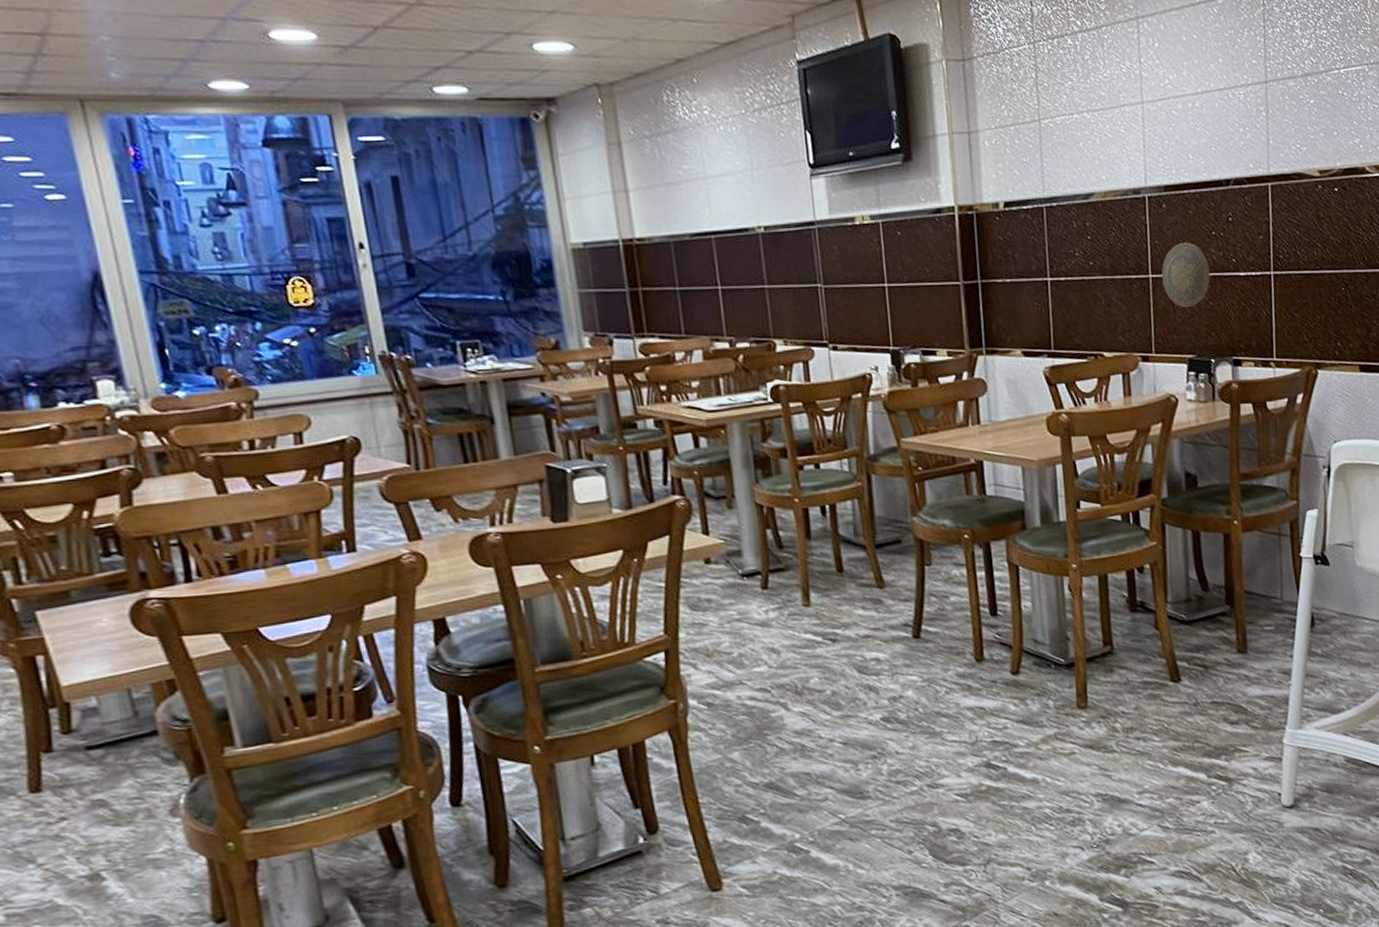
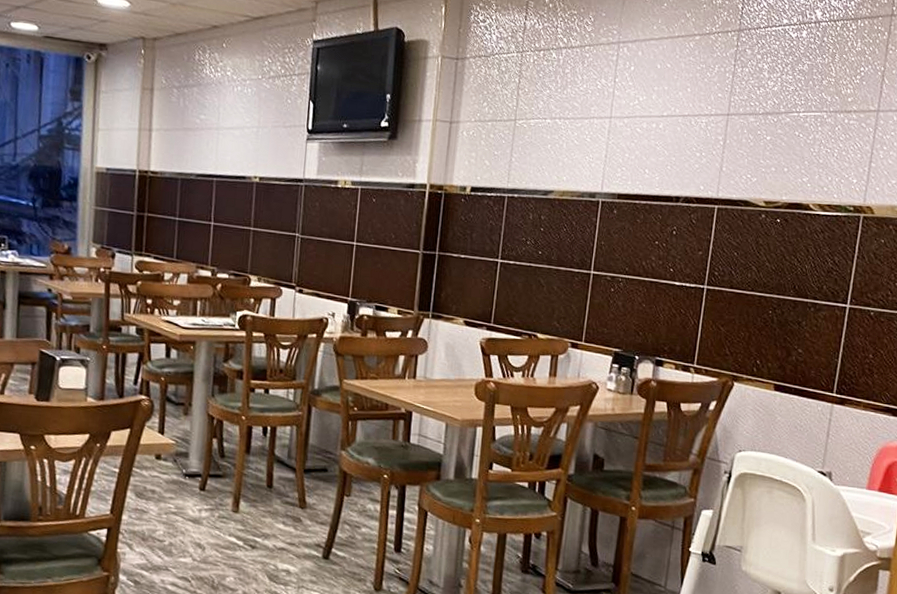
decorative plate: present [1162,242,1210,308] -> none [602,246,648,306]

